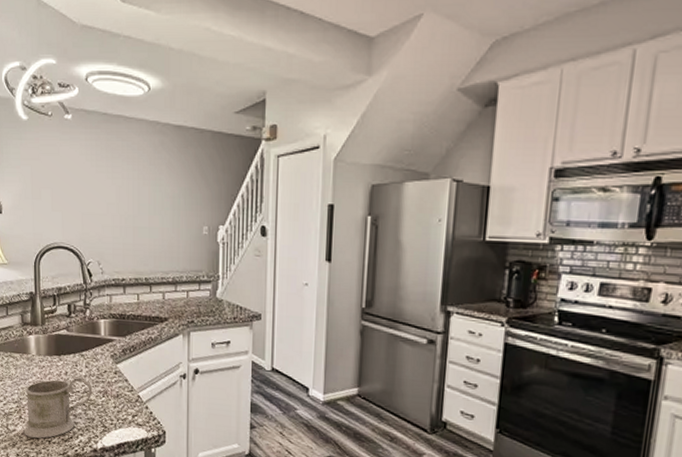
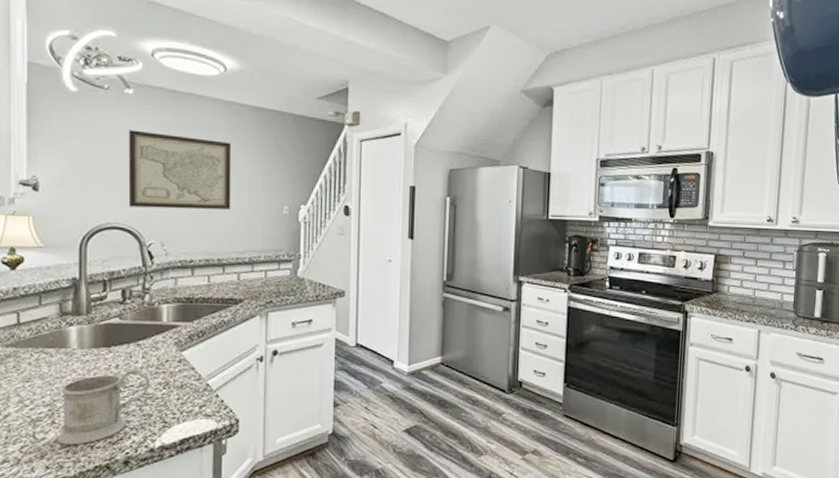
wall art: none [69,154,156,231] -> present [128,130,232,210]

